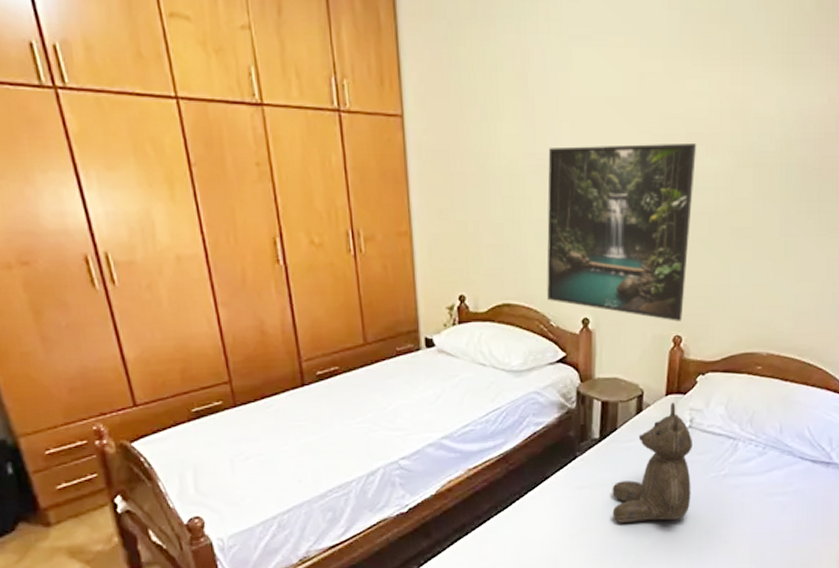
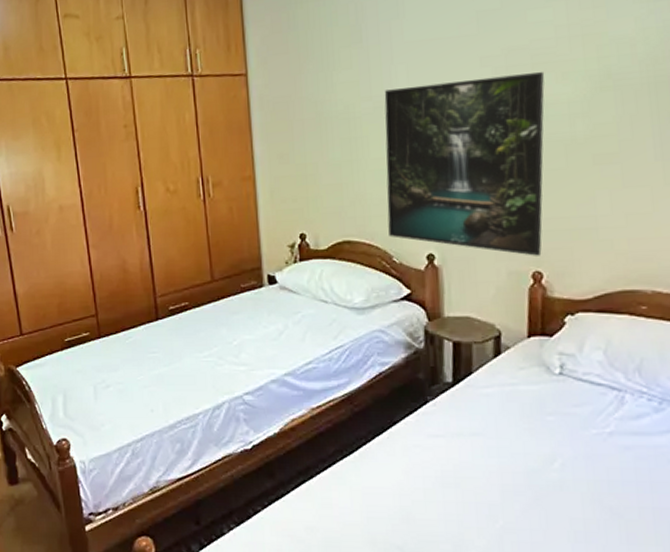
teddy bear: present [612,402,692,523] -> none [470,345,569,483]

